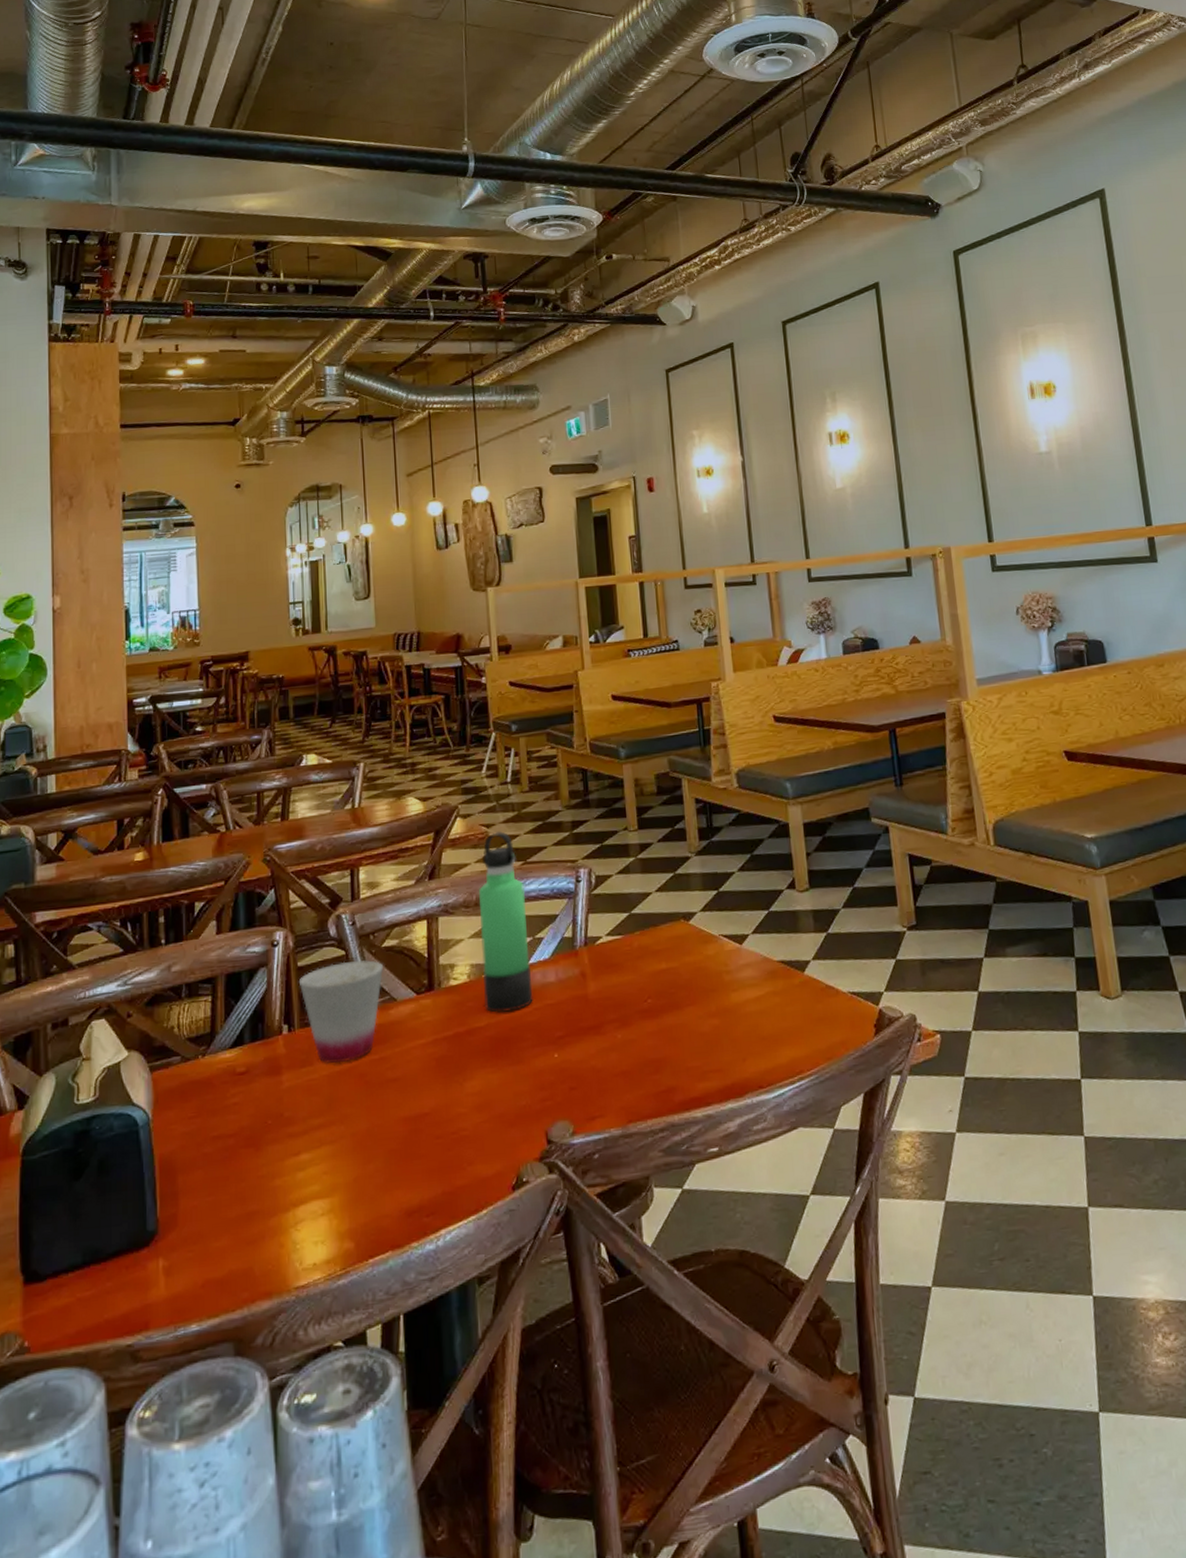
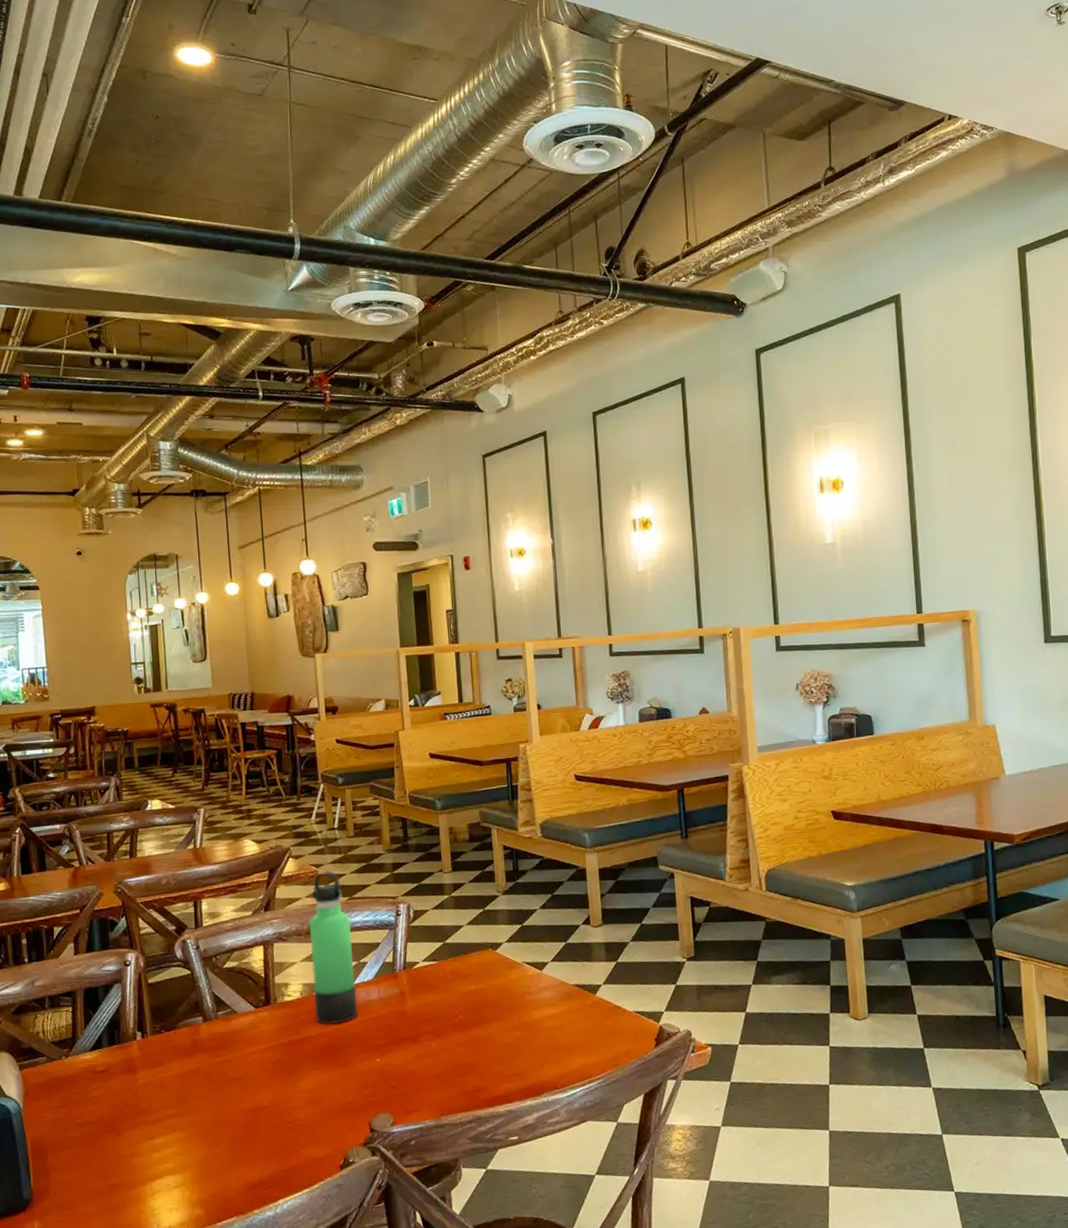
cup: present [299,959,384,1063] -> none [150,978,226,1064]

